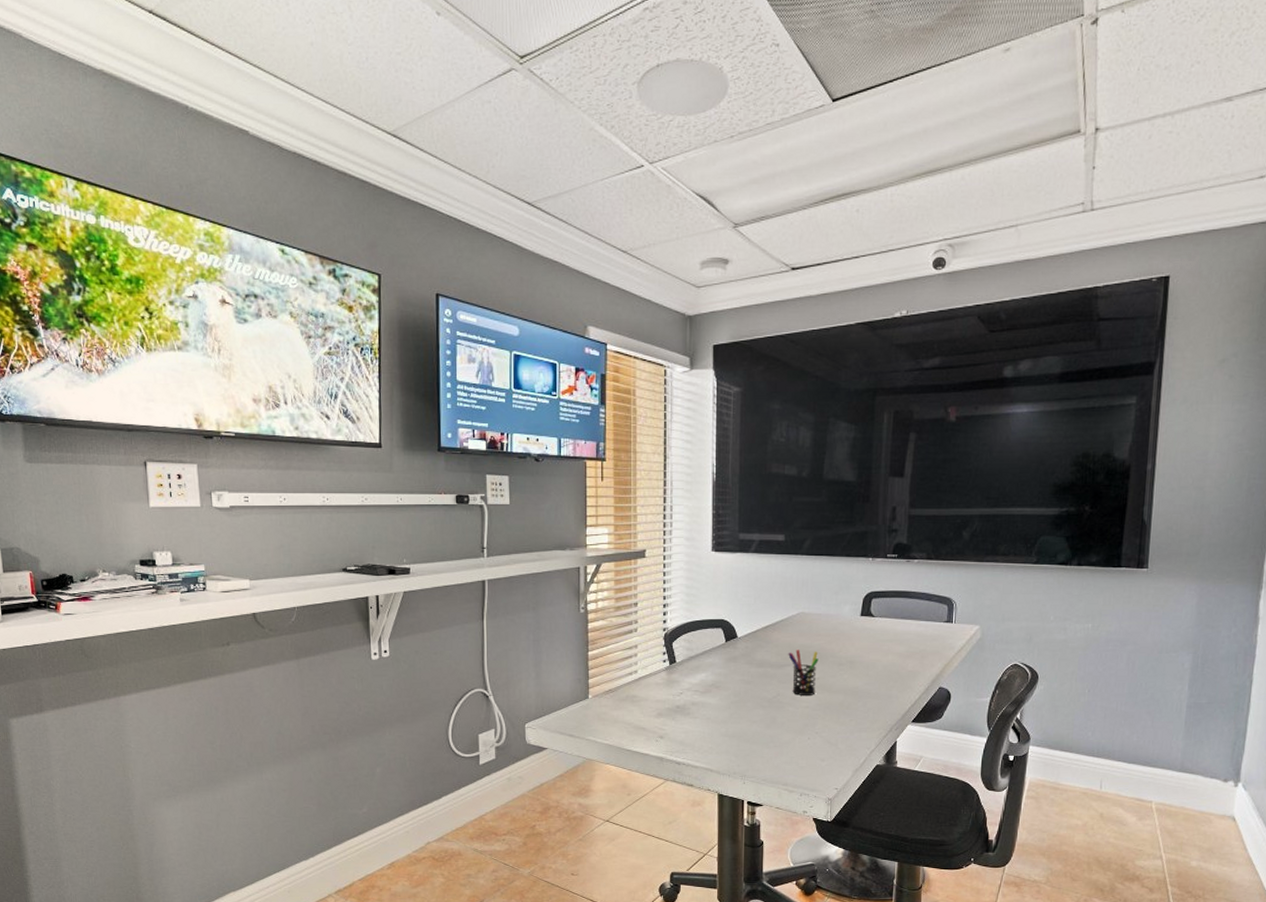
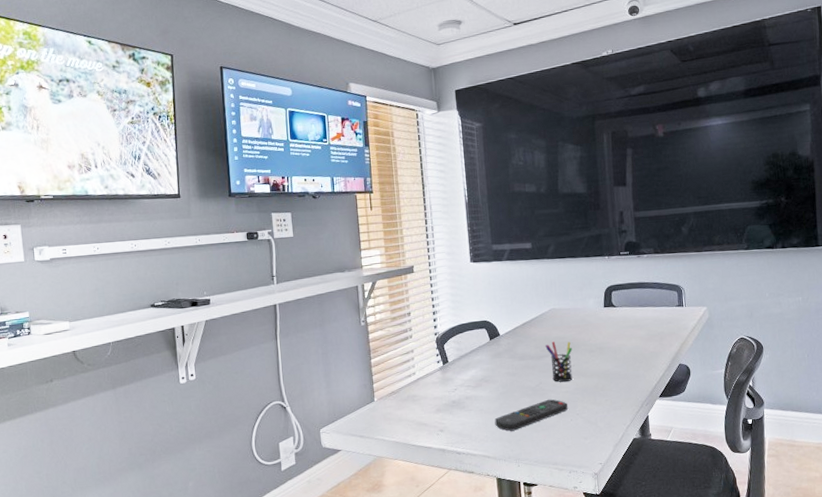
remote control: none [722,713,806,745] -> present [494,399,568,431]

